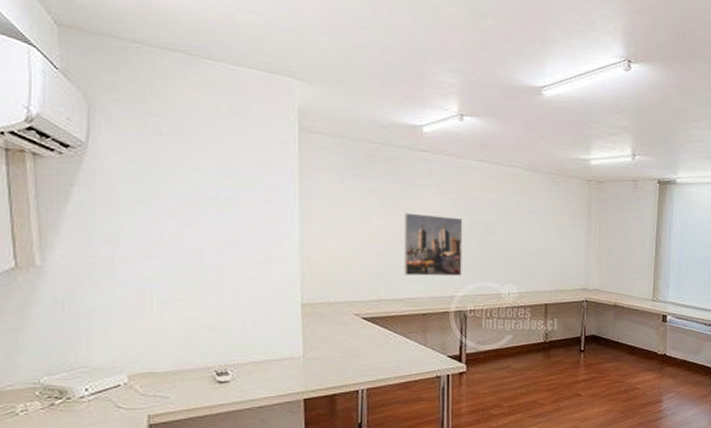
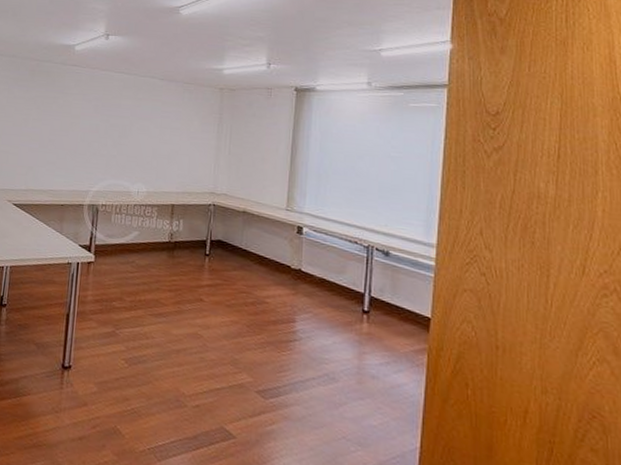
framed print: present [403,213,463,276] -> none [49,117,102,173]

